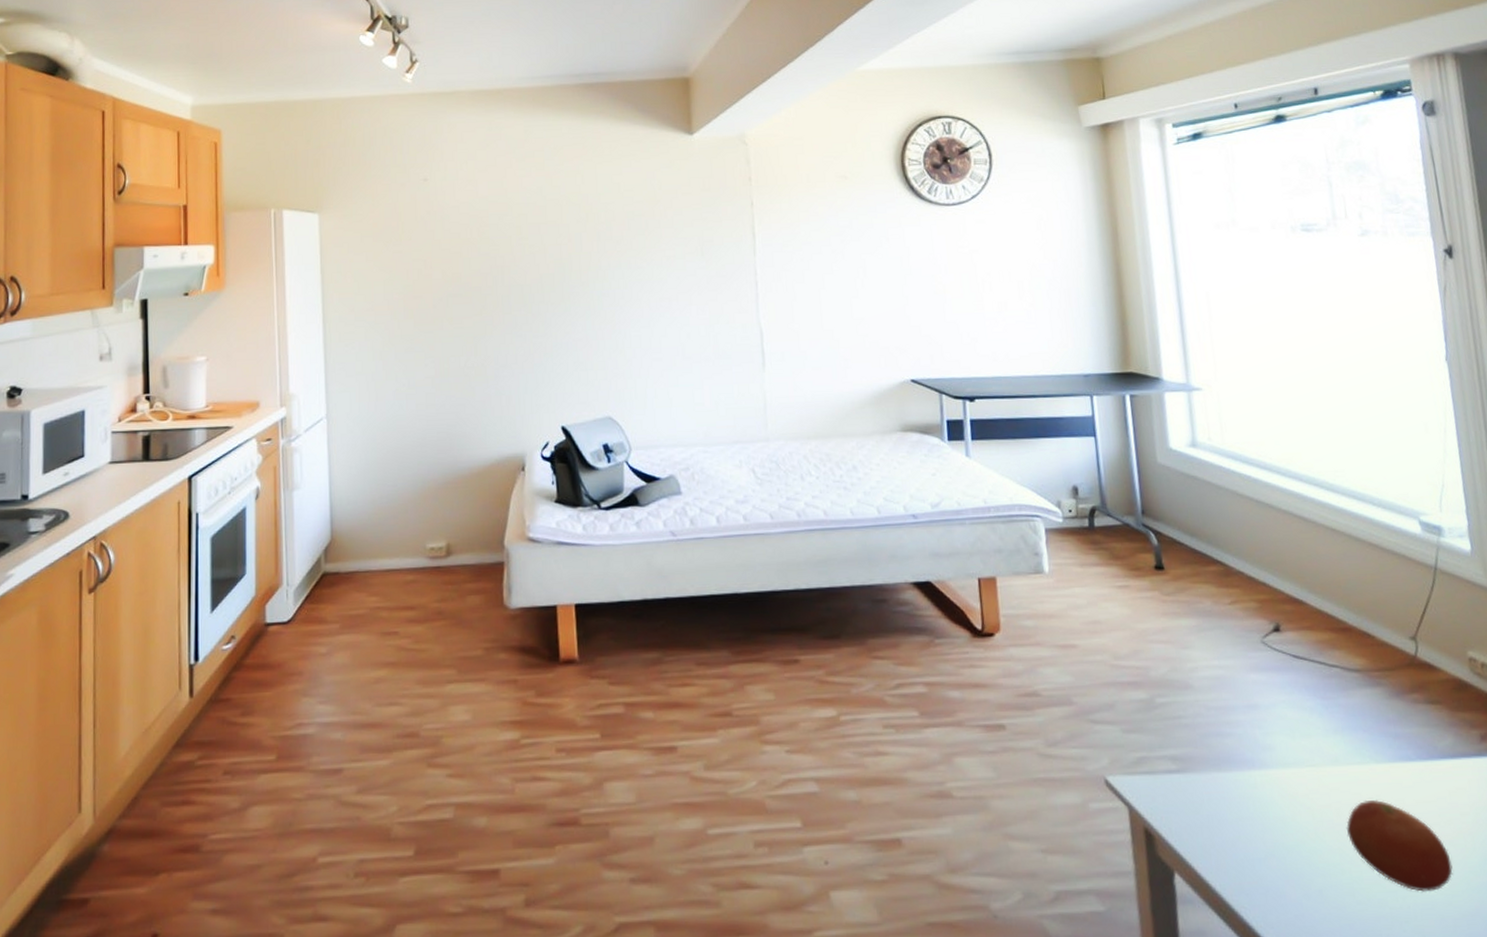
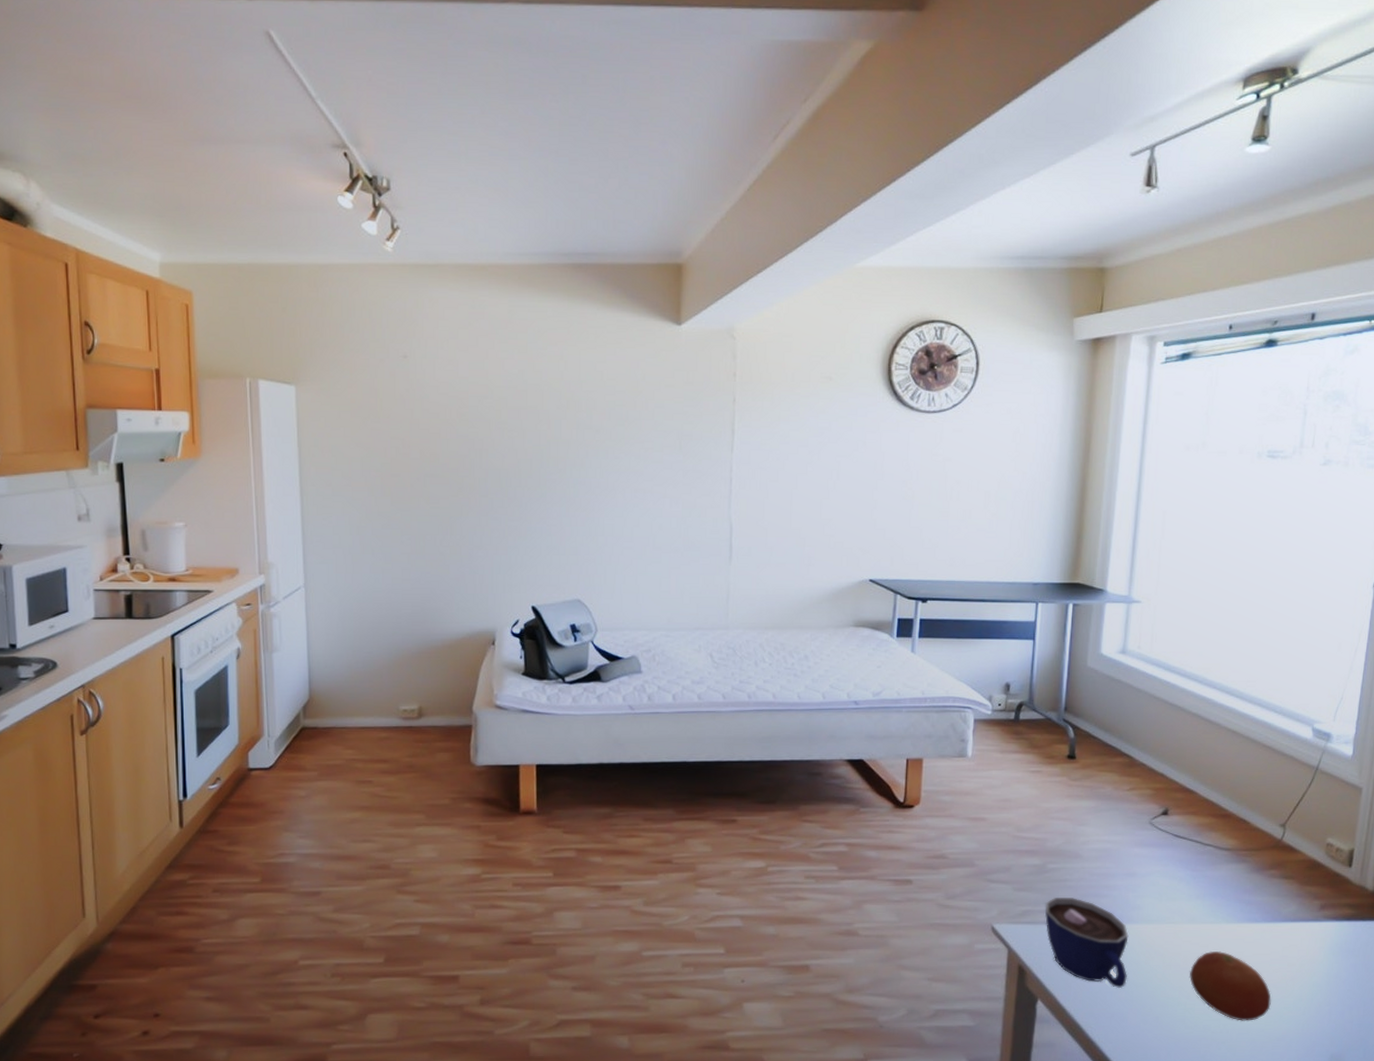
cup: none [1161,738,1275,855] -> present [1044,897,1129,989]

